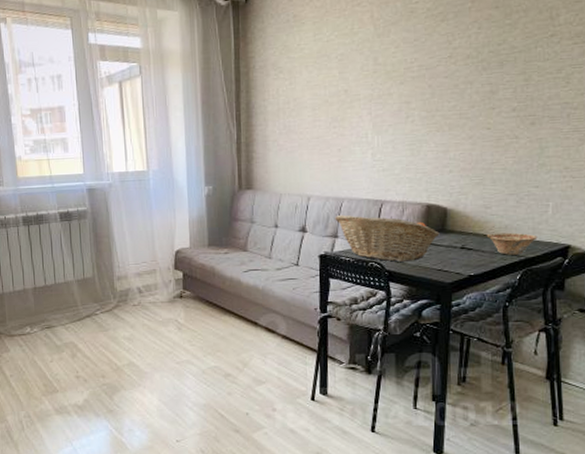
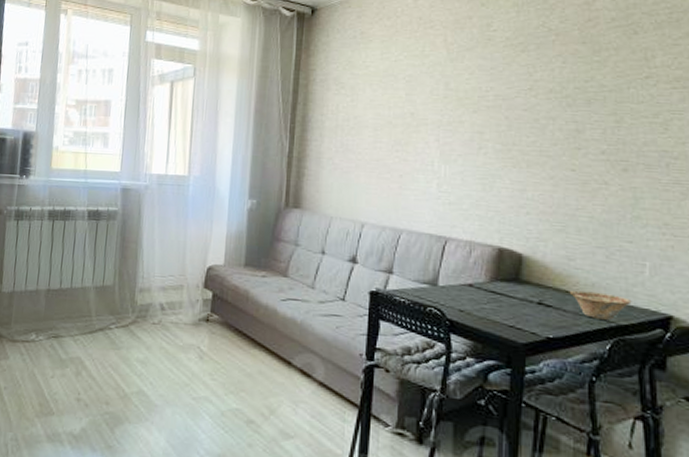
fruit basket: present [335,214,440,262] -> none [391,247,513,312]

